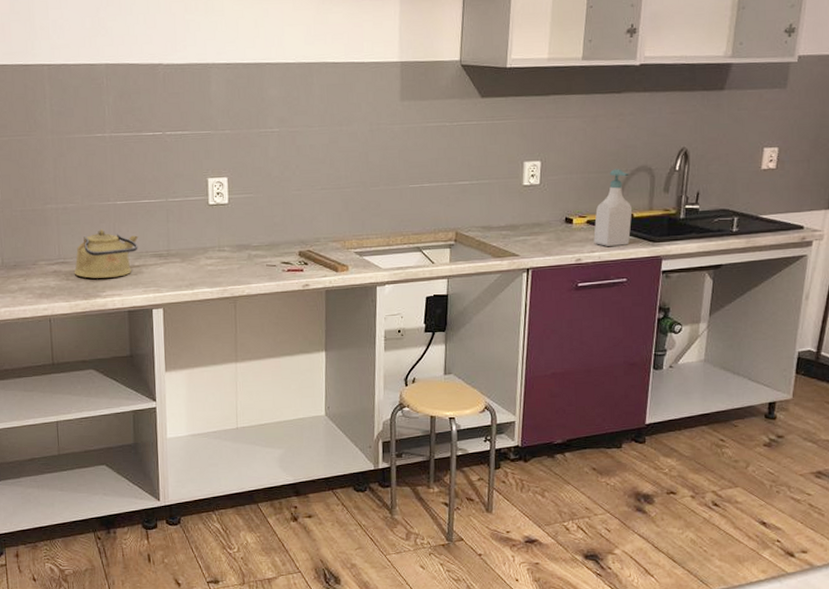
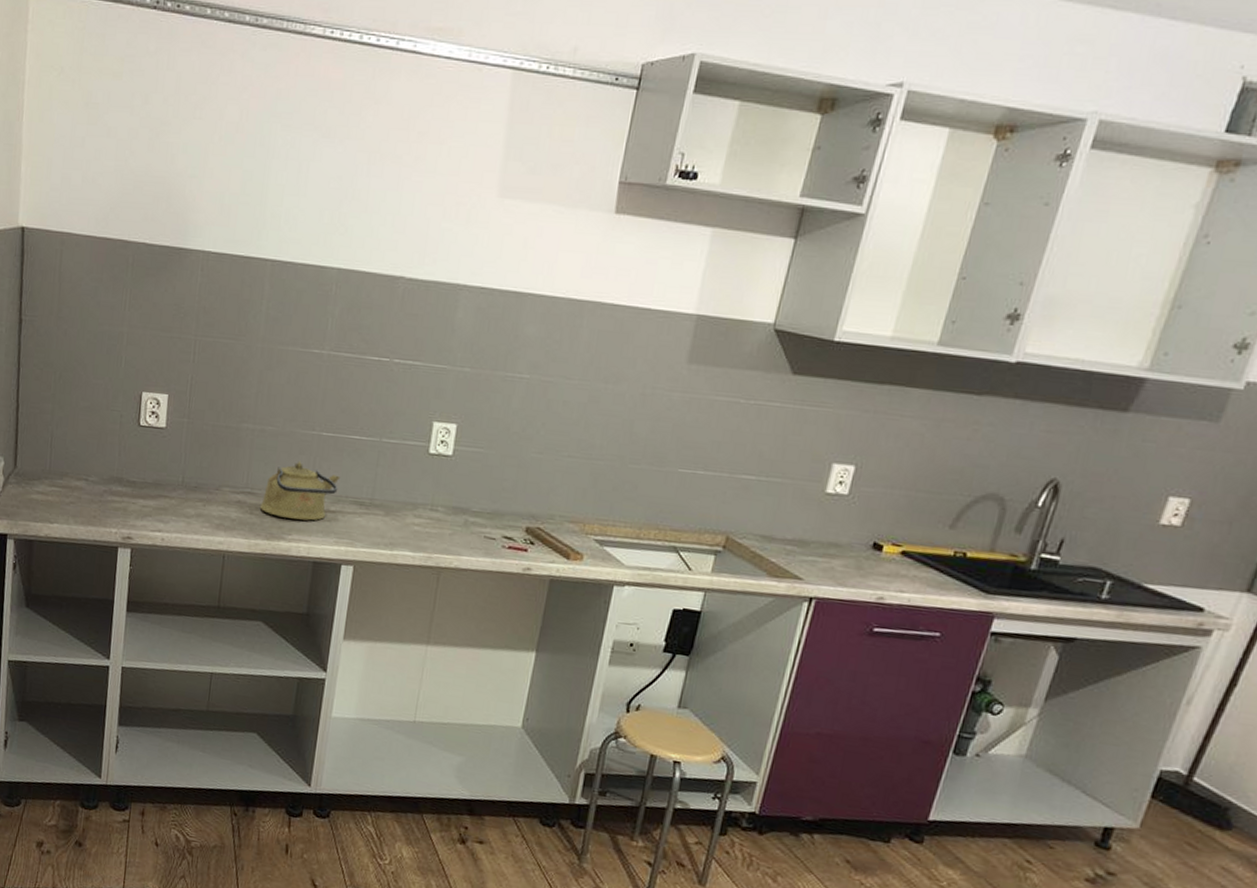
soap bottle: present [593,169,633,246] -> none [905,491,972,591]

